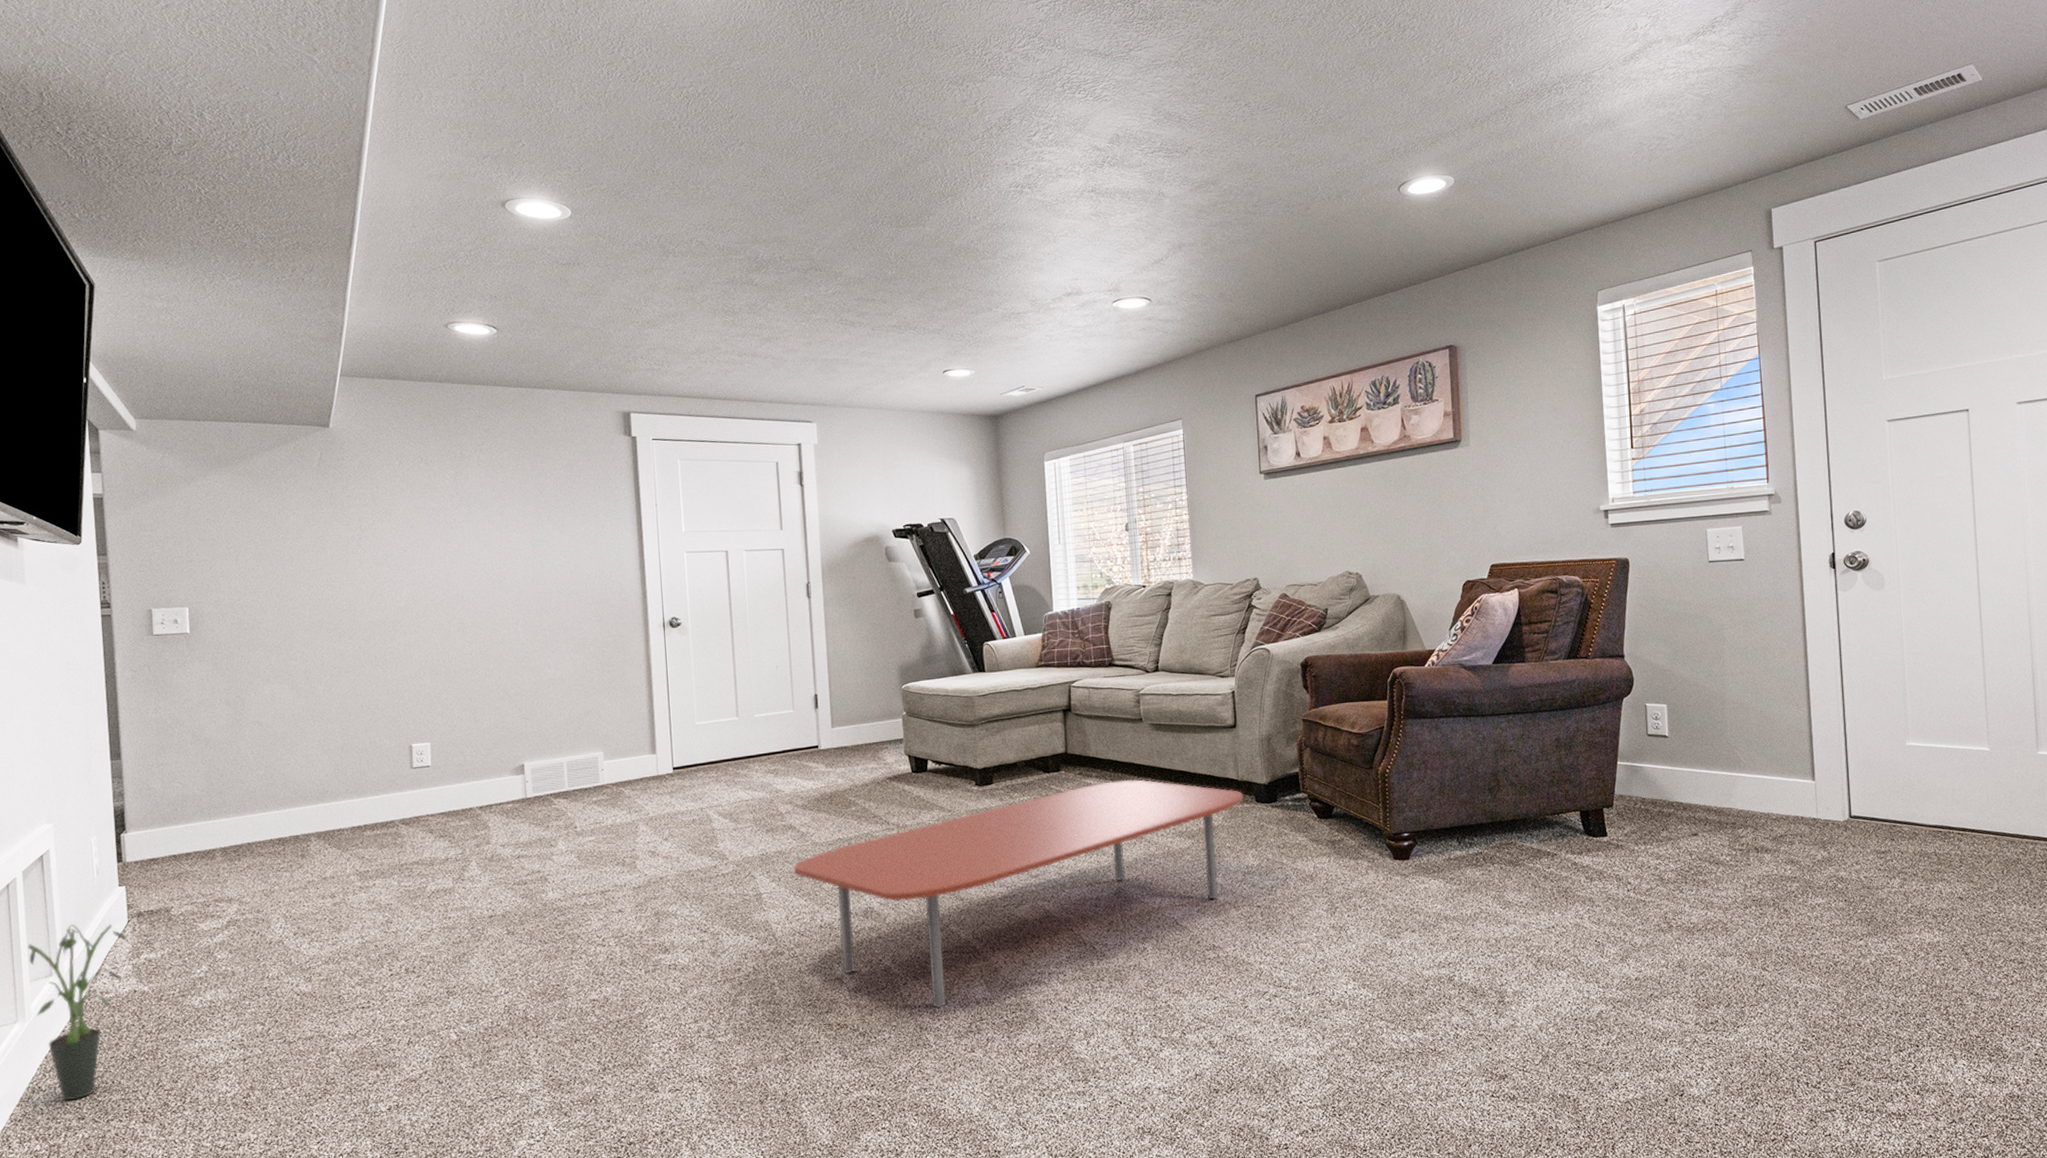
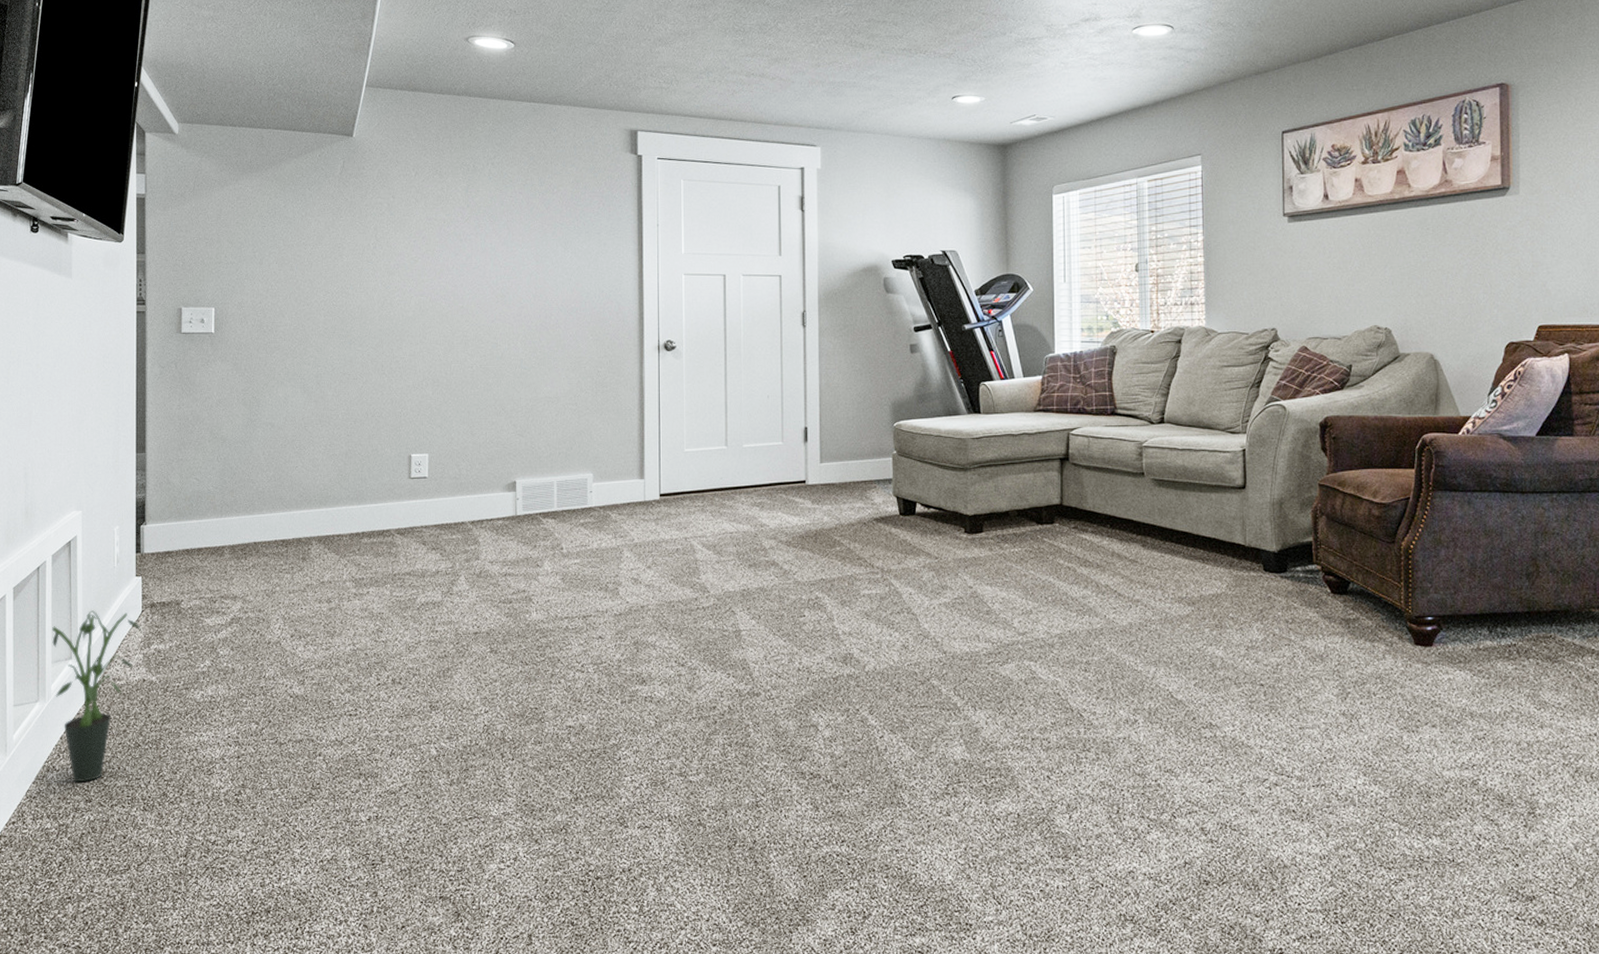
coffee table: present [793,779,1243,1008] -> none [774,537,1250,765]

